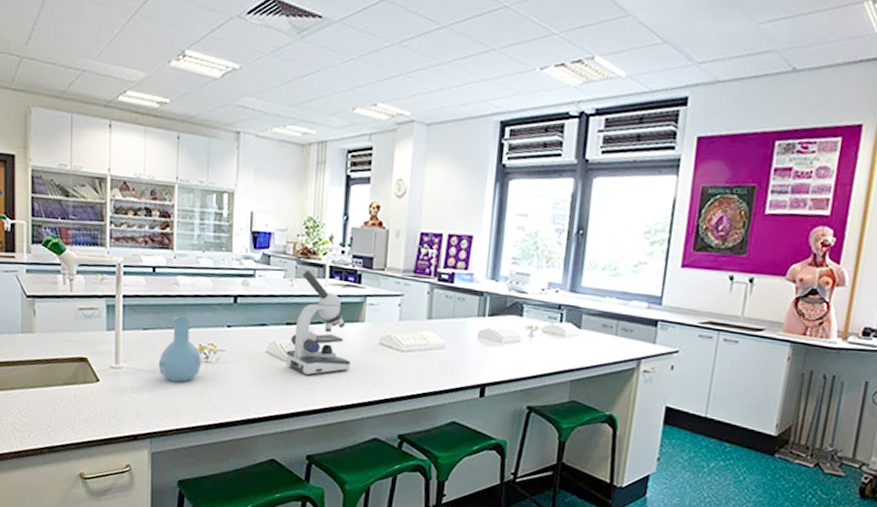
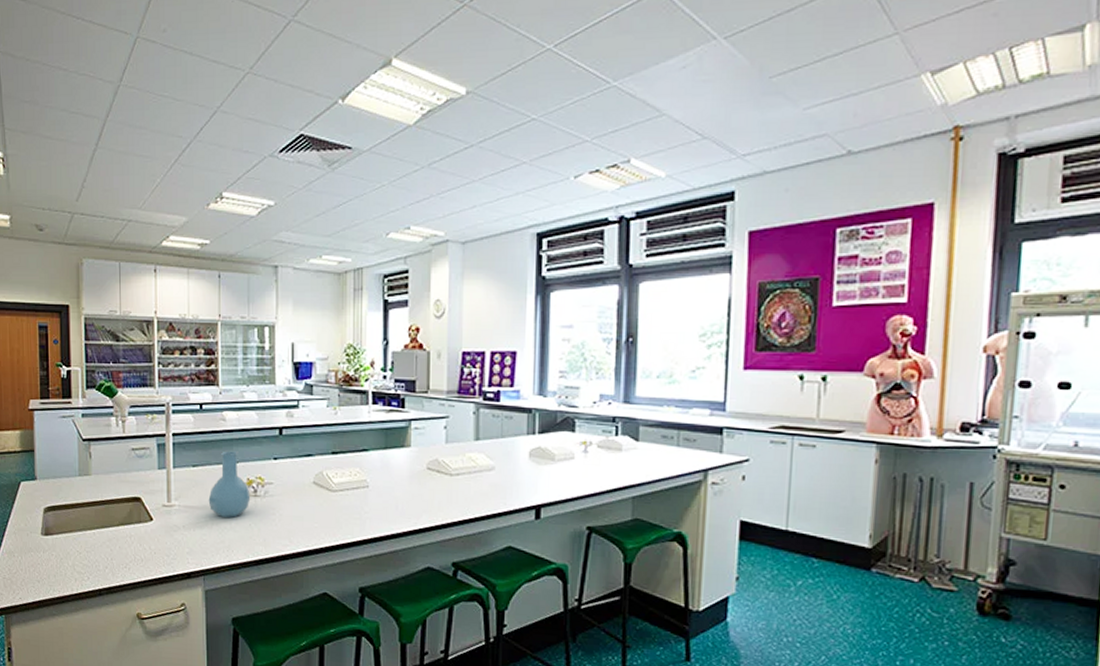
microscope: present [285,270,351,376] -> none [333,398,399,505]

